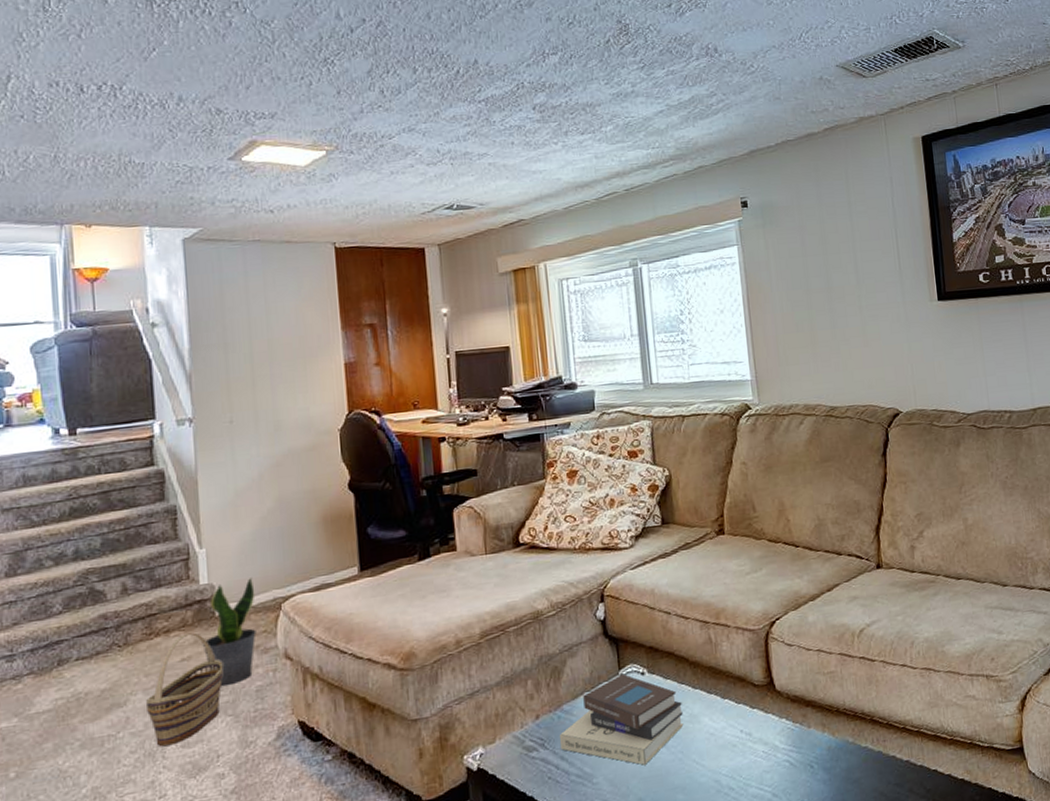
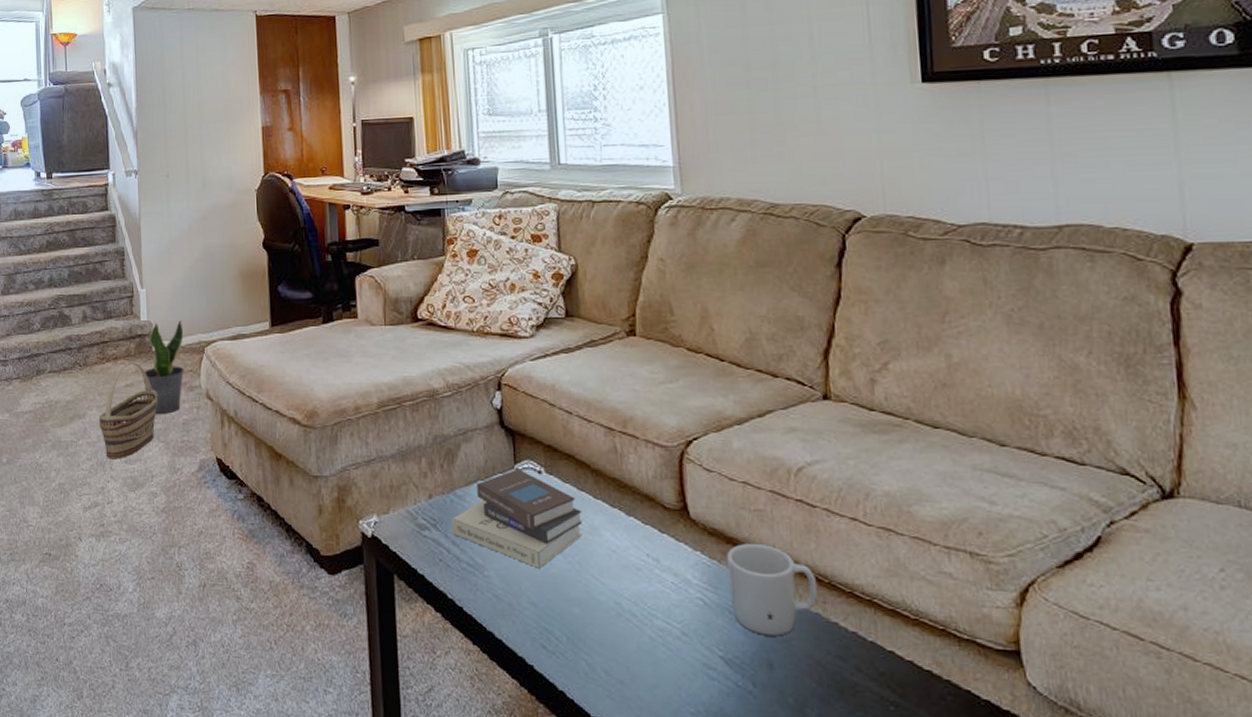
mug: none [807,700,880,781] -> present [727,542,818,637]

